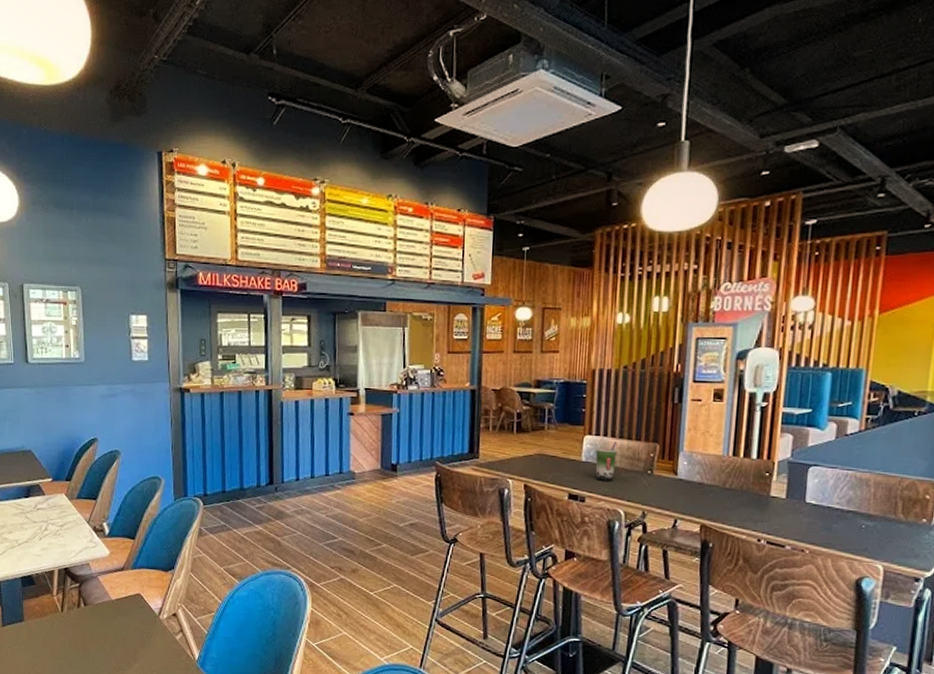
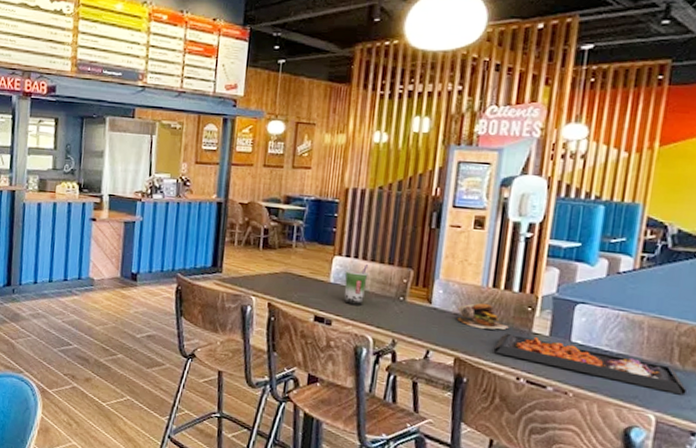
burger: none [701,471,749,497] -> present [457,303,509,331]
food tray: none [737,498,910,545] -> present [494,332,687,395]

